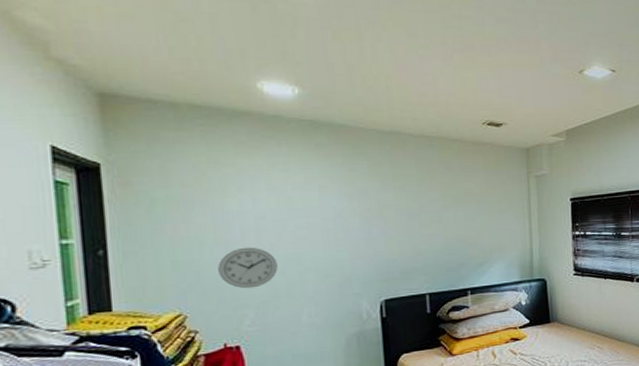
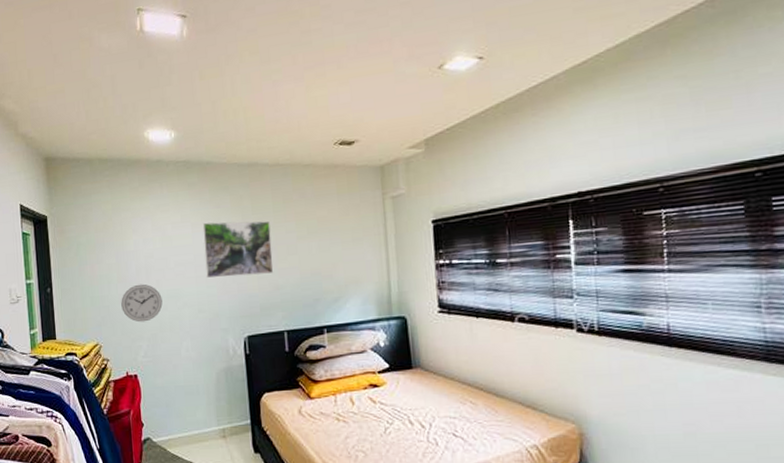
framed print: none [332,185,416,242] -> present [202,221,274,278]

